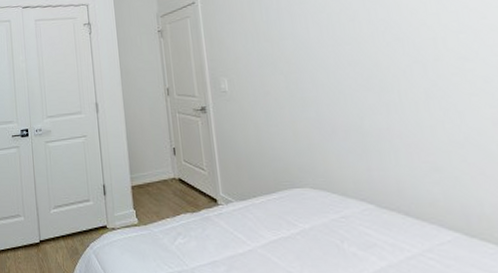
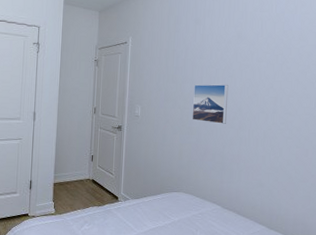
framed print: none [298,32,358,88] -> present [192,84,229,124]

